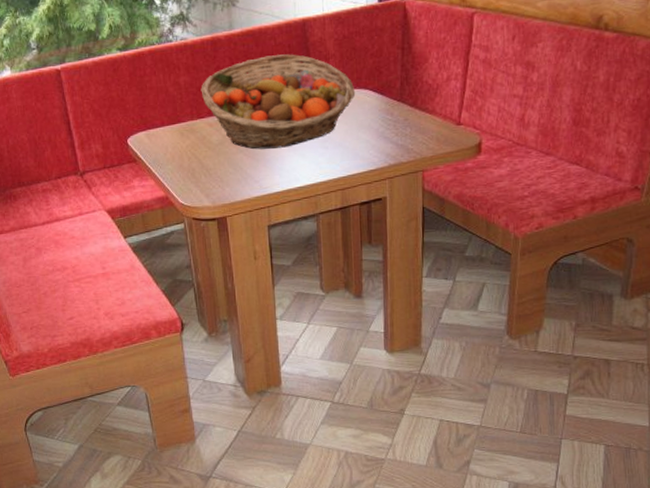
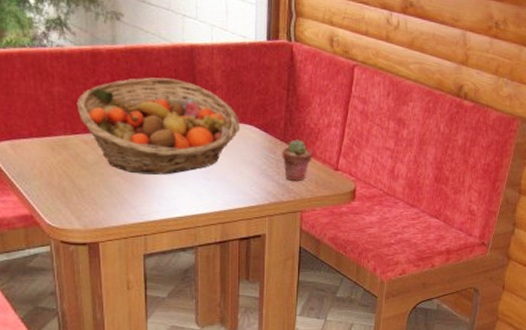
potted succulent: none [399,98,432,141] -> present [282,139,313,182]

